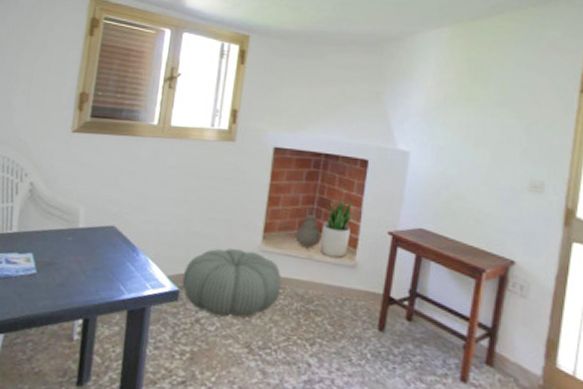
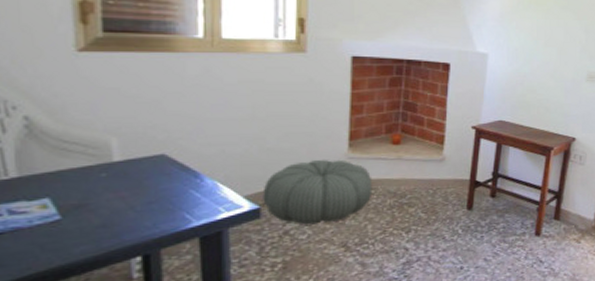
vase: present [295,215,322,247] -> none [382,119,409,149]
planter: present [320,199,354,258] -> none [409,101,439,155]

